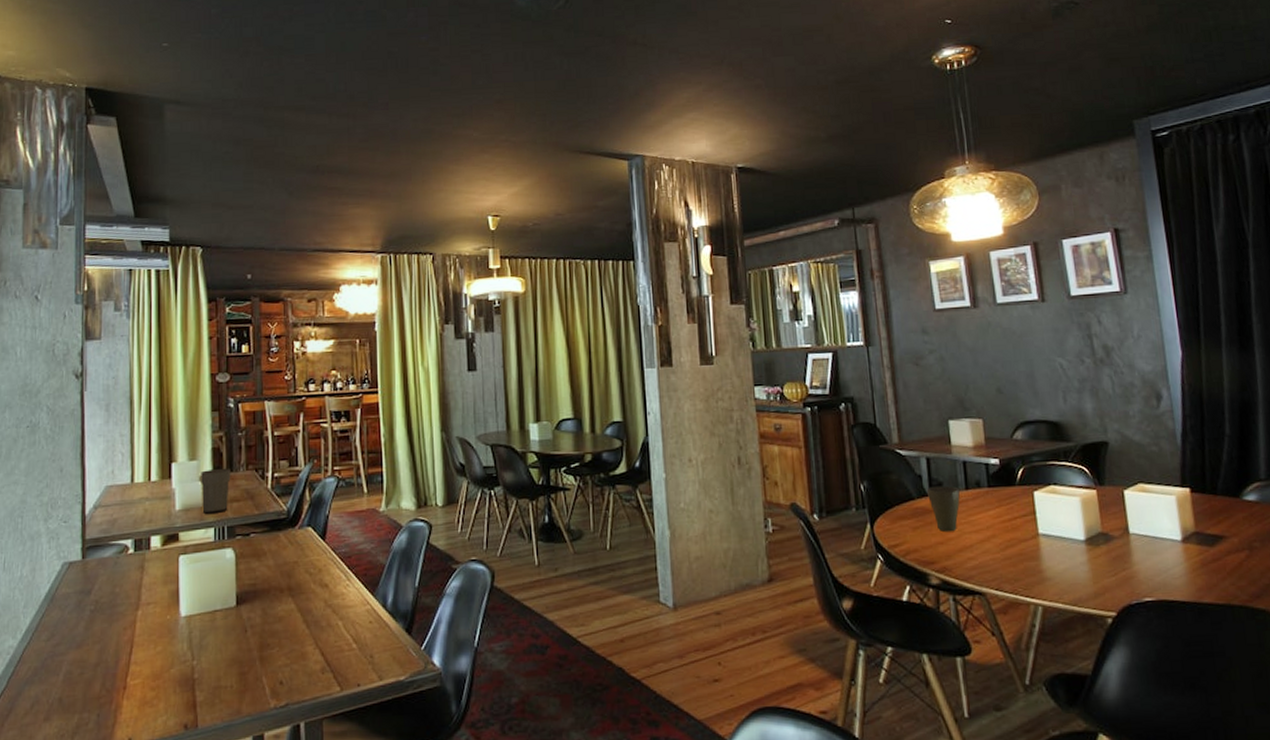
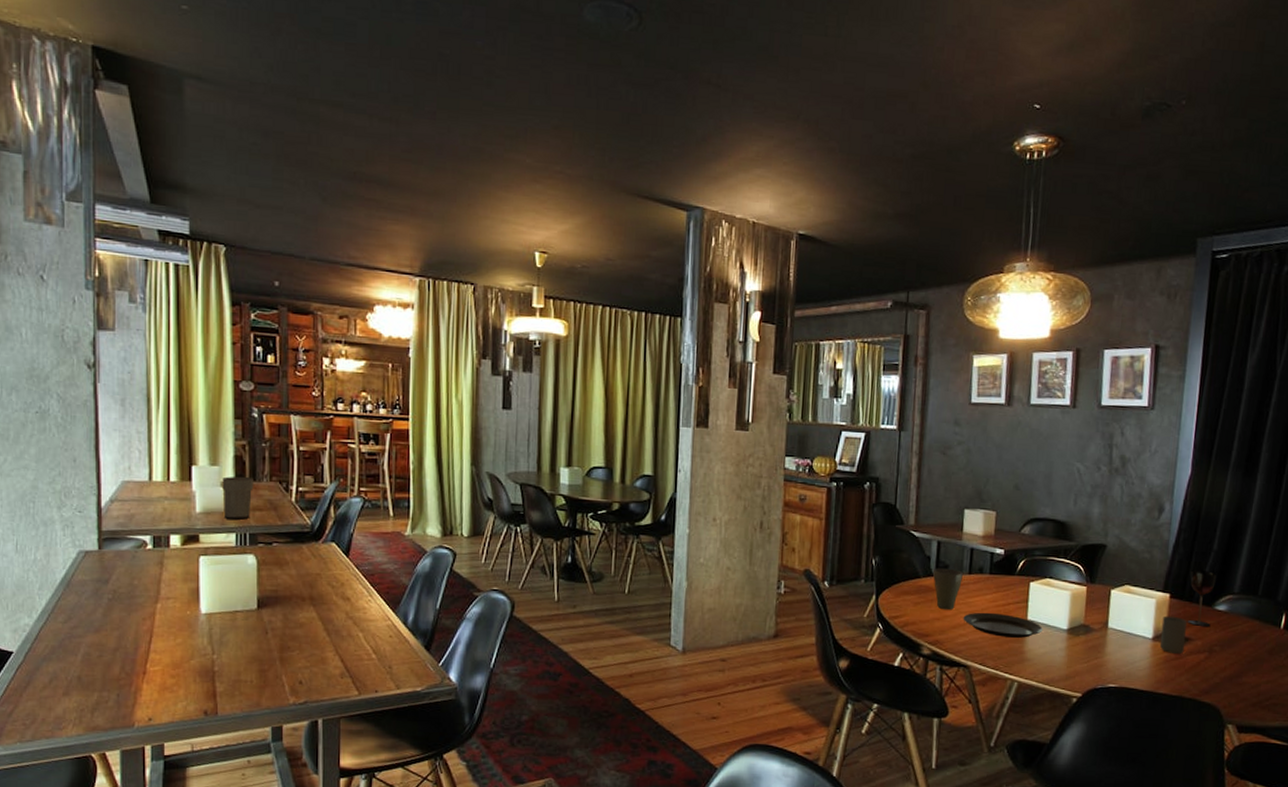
plate: none [968,529,1058,556] -> present [963,612,1043,638]
cup: none [1187,512,1221,556] -> present [1160,615,1187,655]
wineglass: none [1207,457,1244,521] -> present [1188,569,1217,626]

